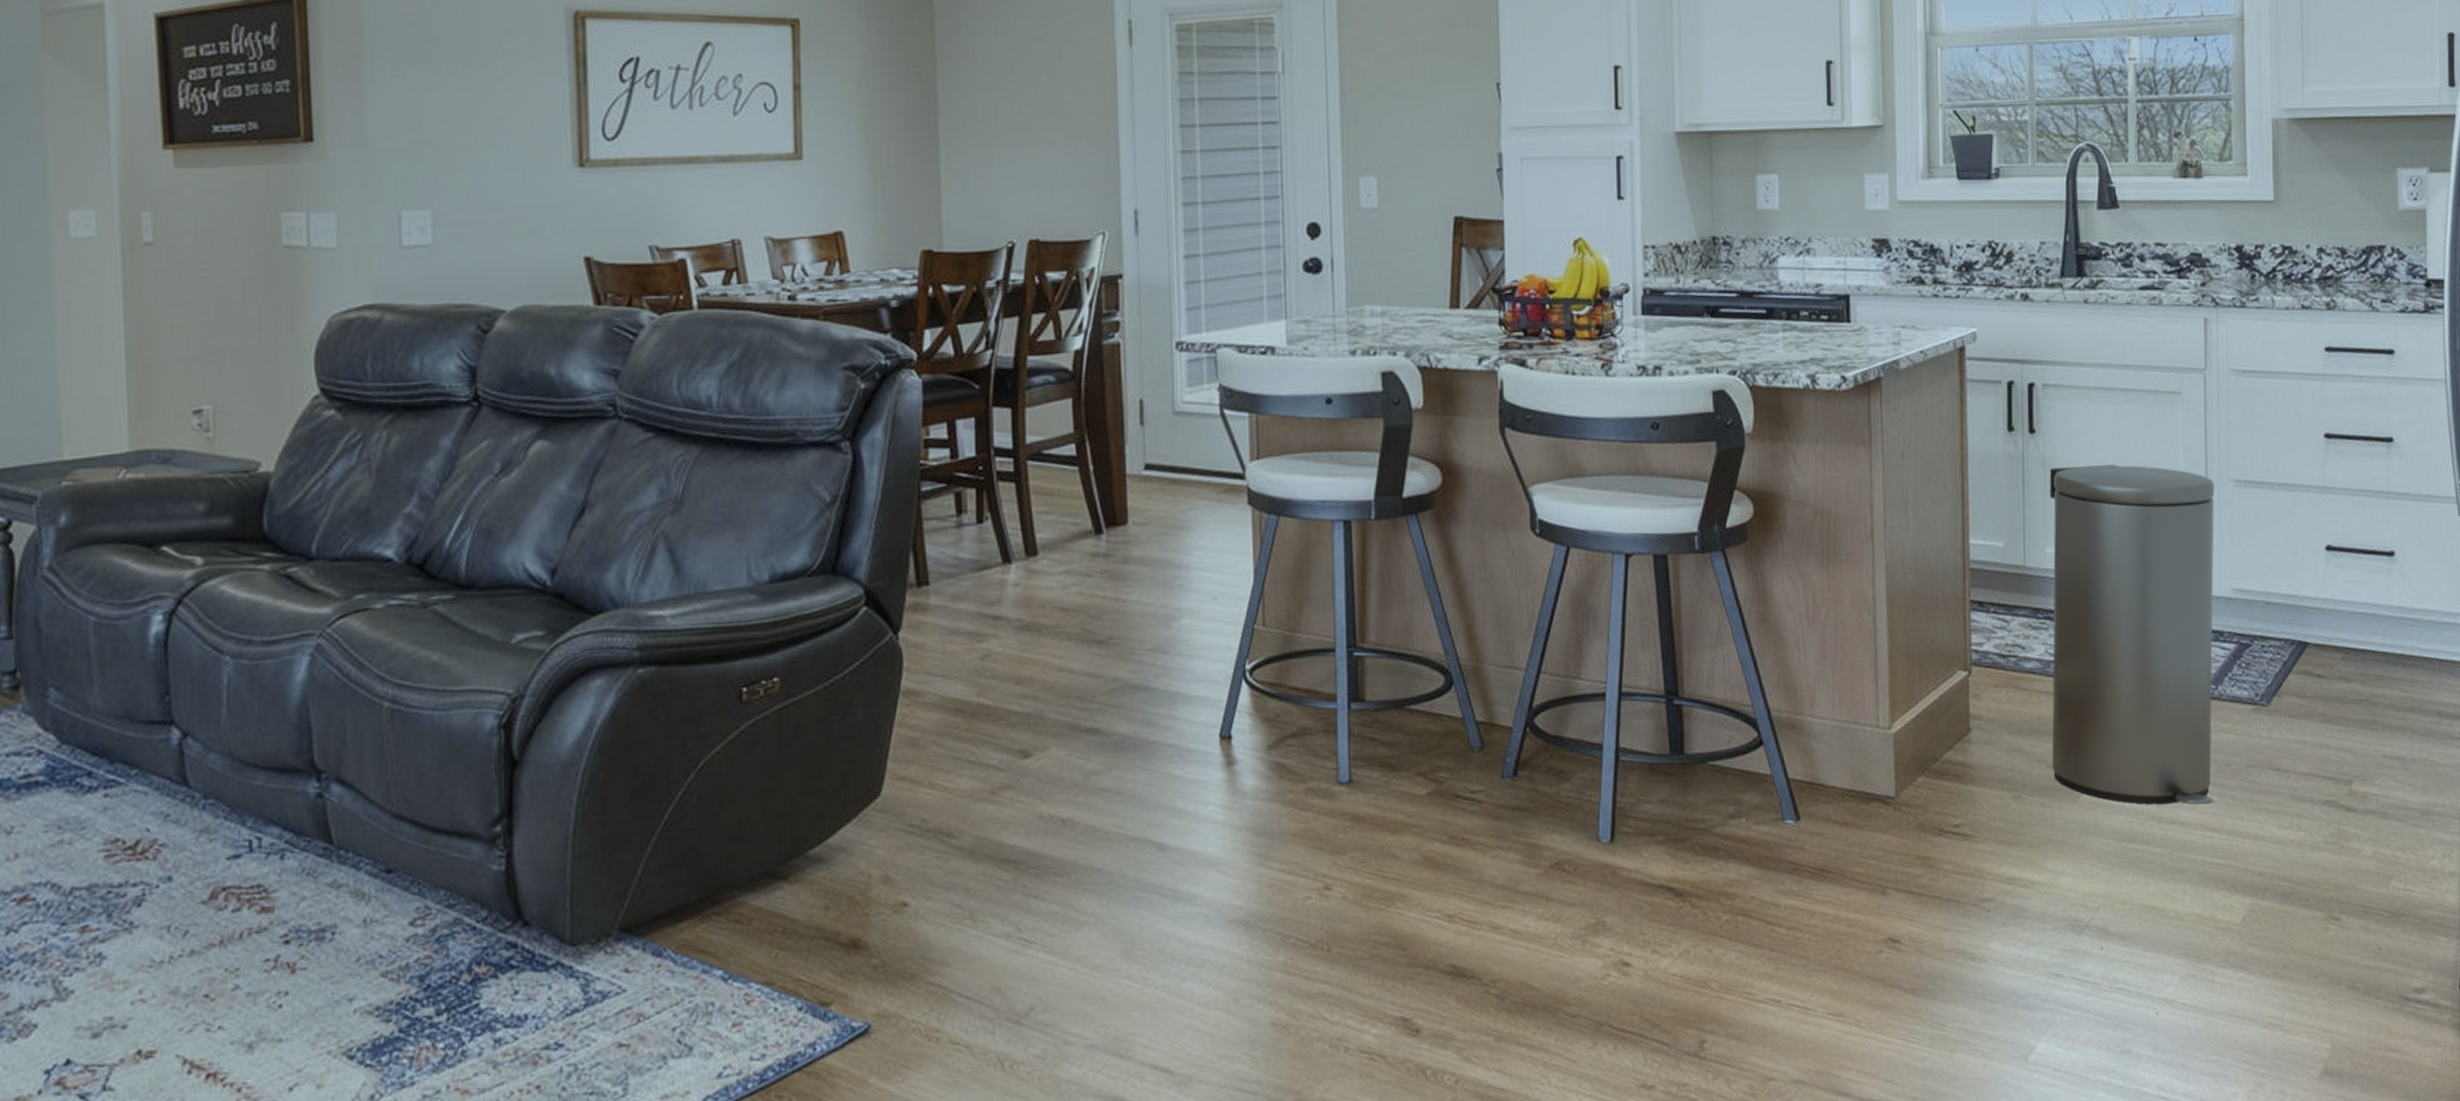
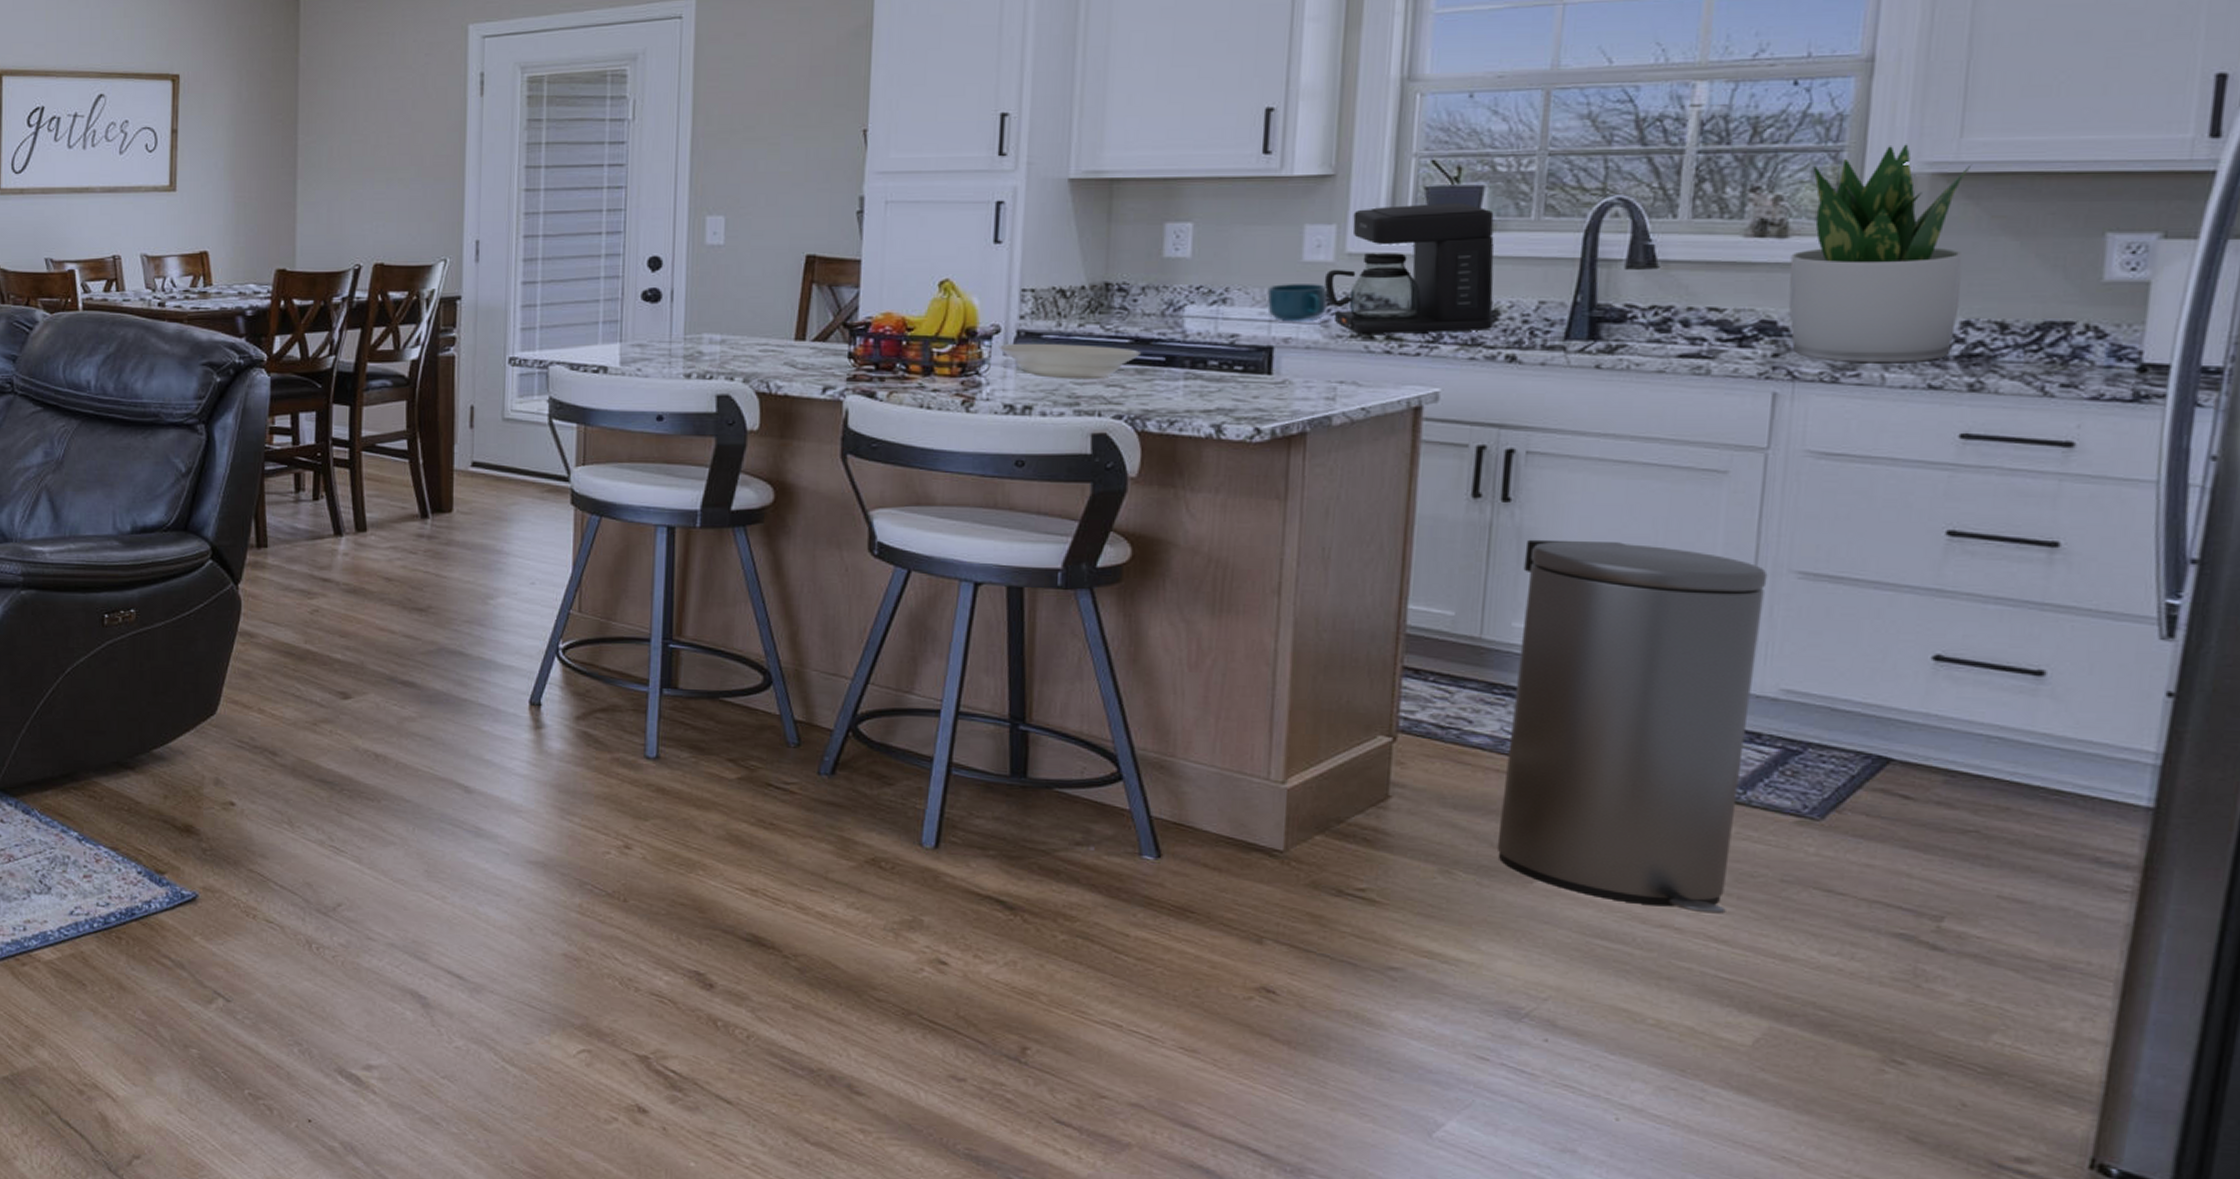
decorative bowl: none [1628,300,1747,337] -> present [998,343,1142,380]
cup: none [1840,232,1887,268] -> present [1267,284,1328,320]
coffee maker: none [1883,151,2009,279] -> present [1324,203,1494,334]
planter: none [2205,93,2315,289] -> present [1788,144,1970,363]

